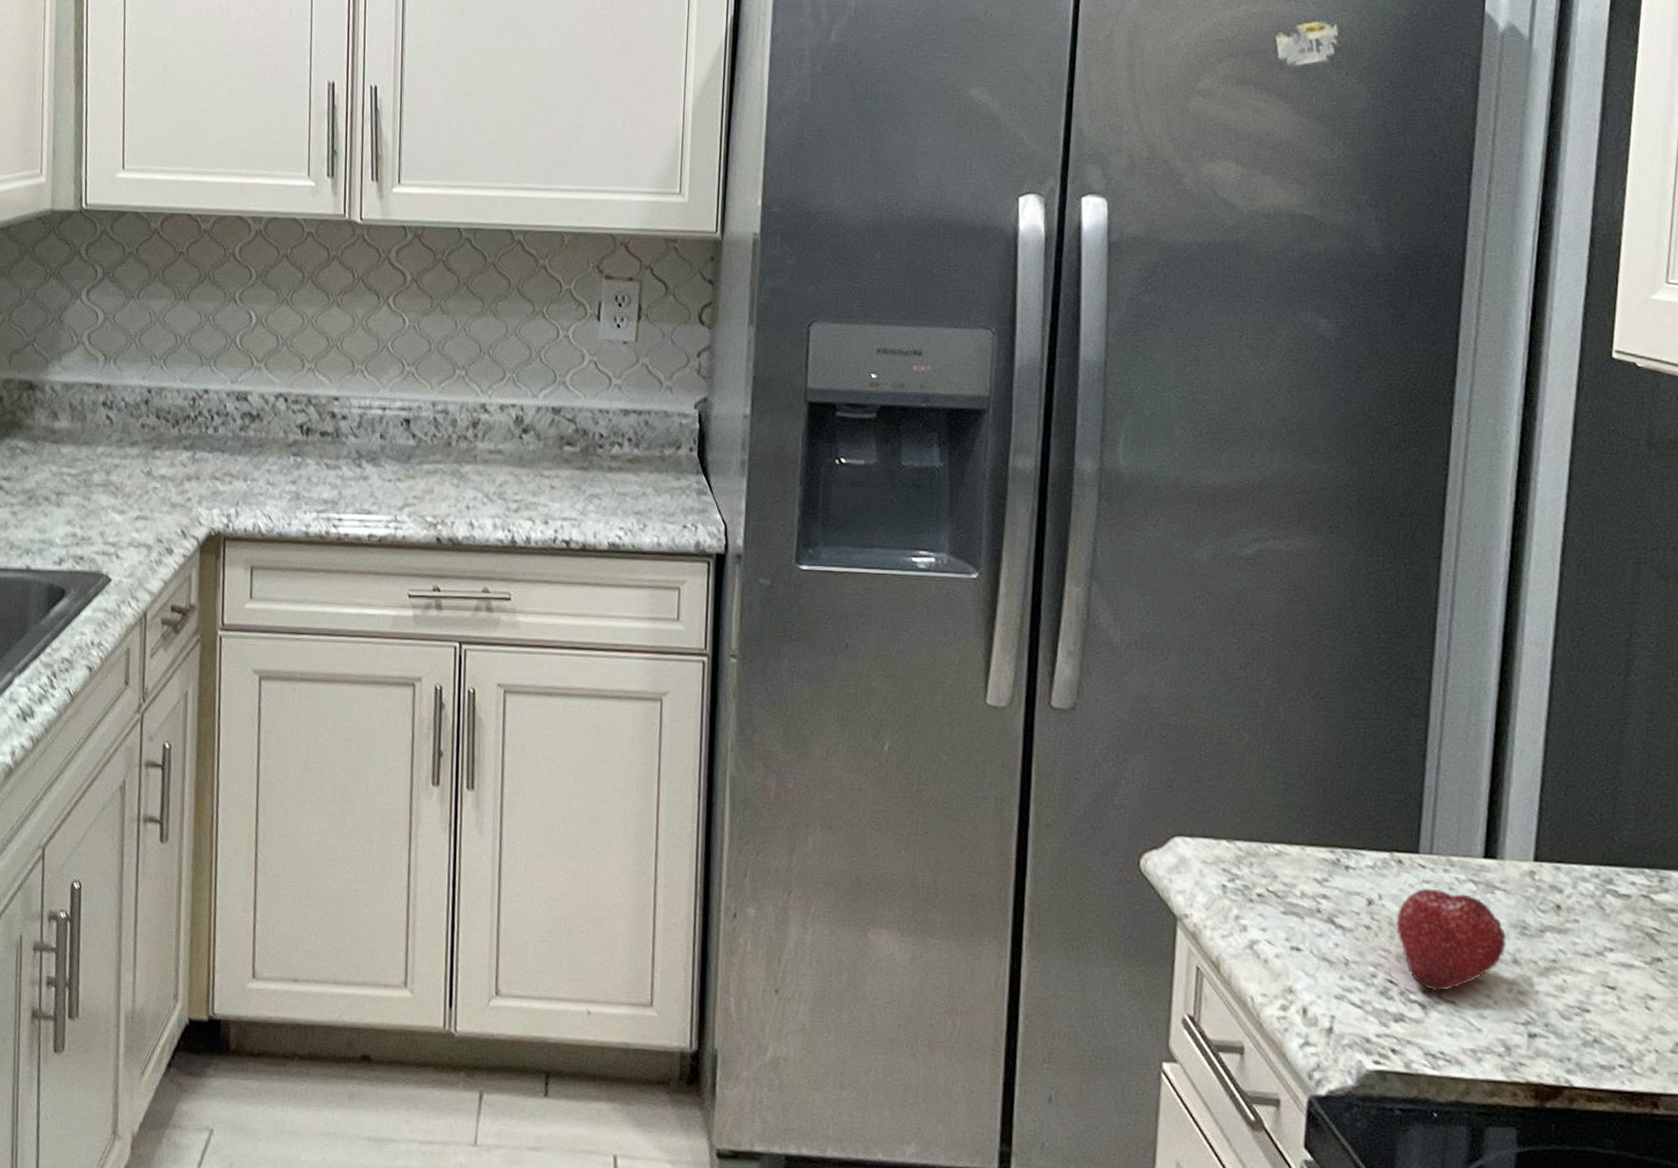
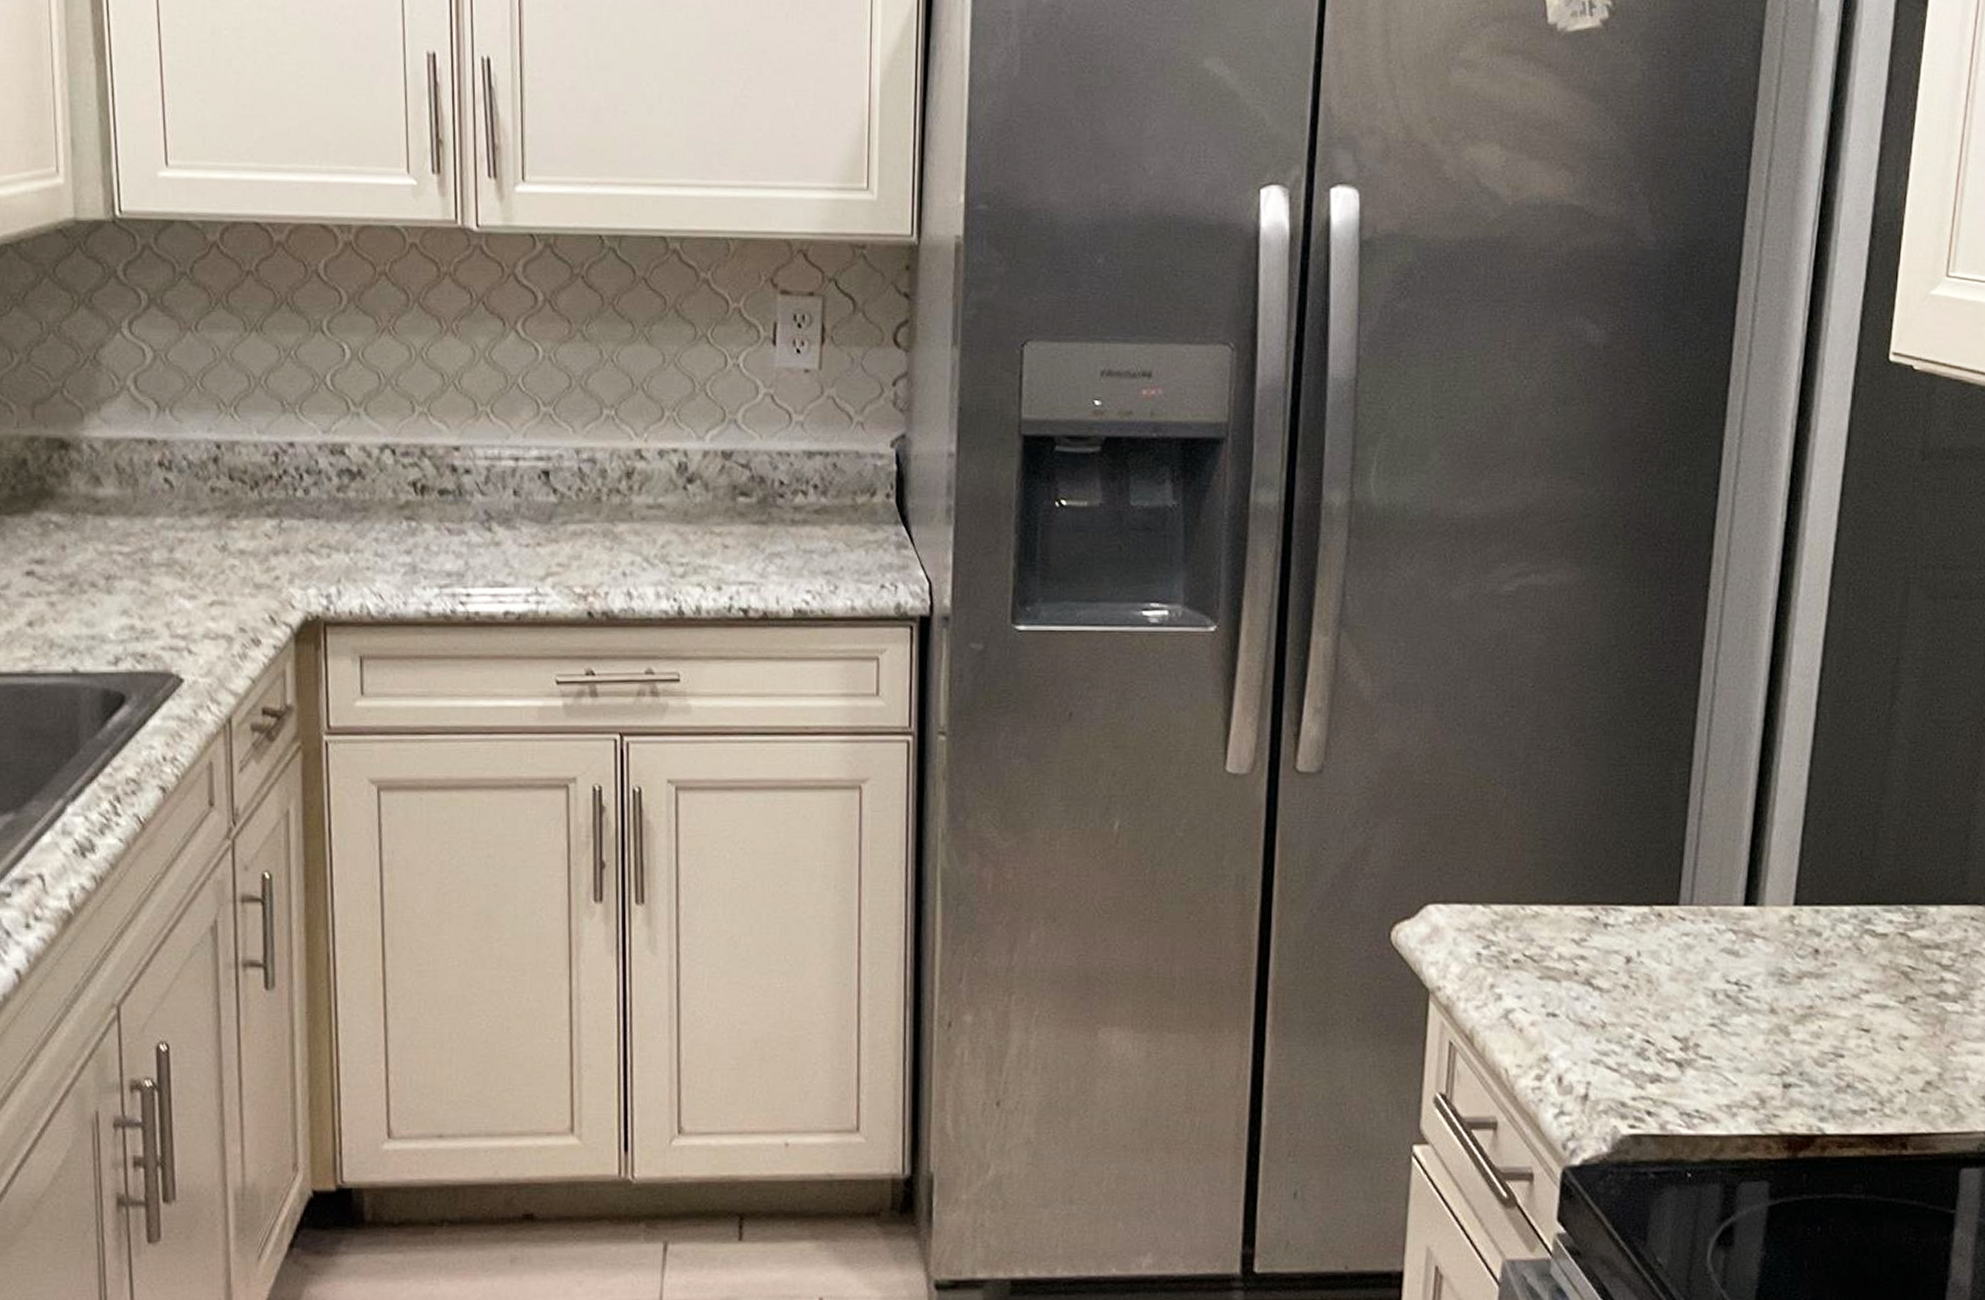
fruit: present [1395,888,1507,991] -> none [1653,941,1765,1047]

